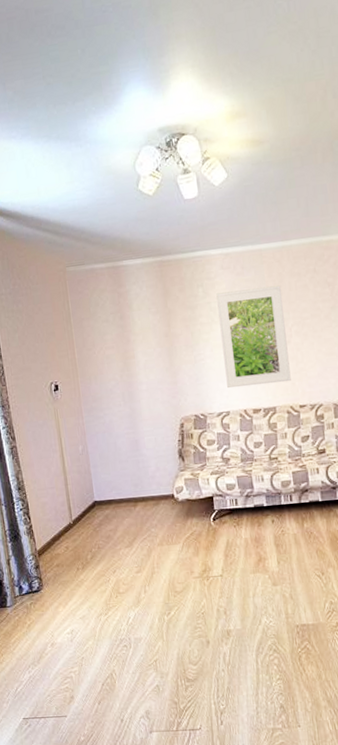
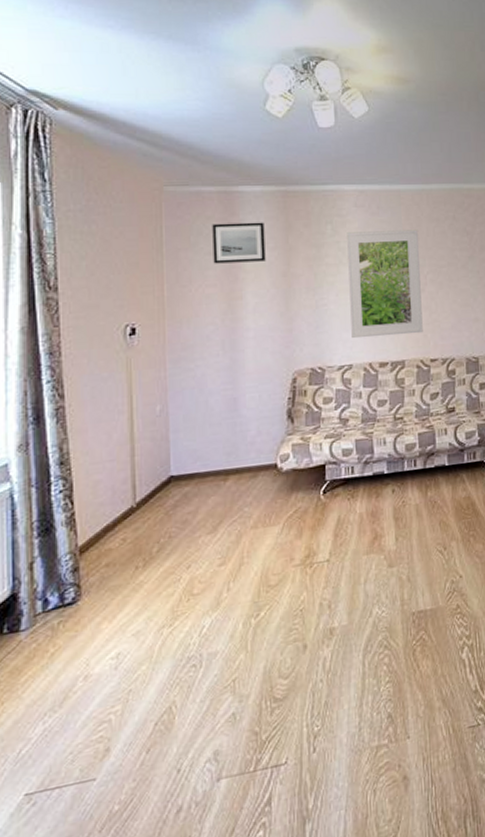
wall art: none [105,290,150,330] -> present [212,222,266,264]

